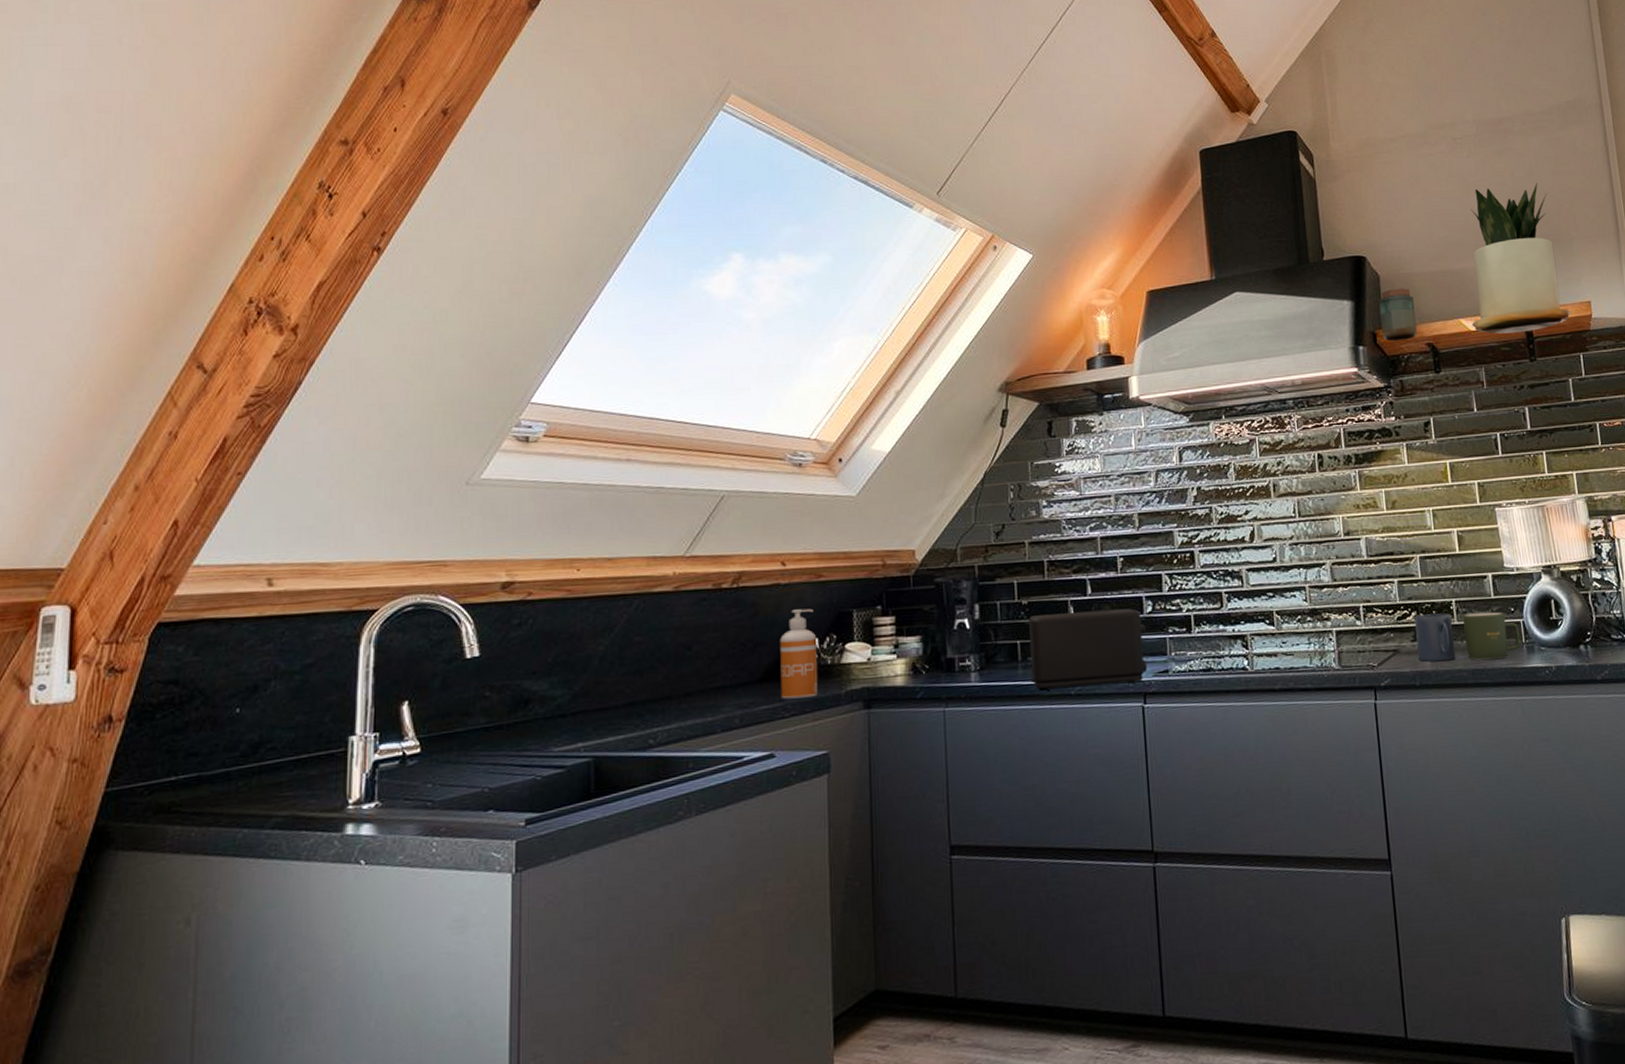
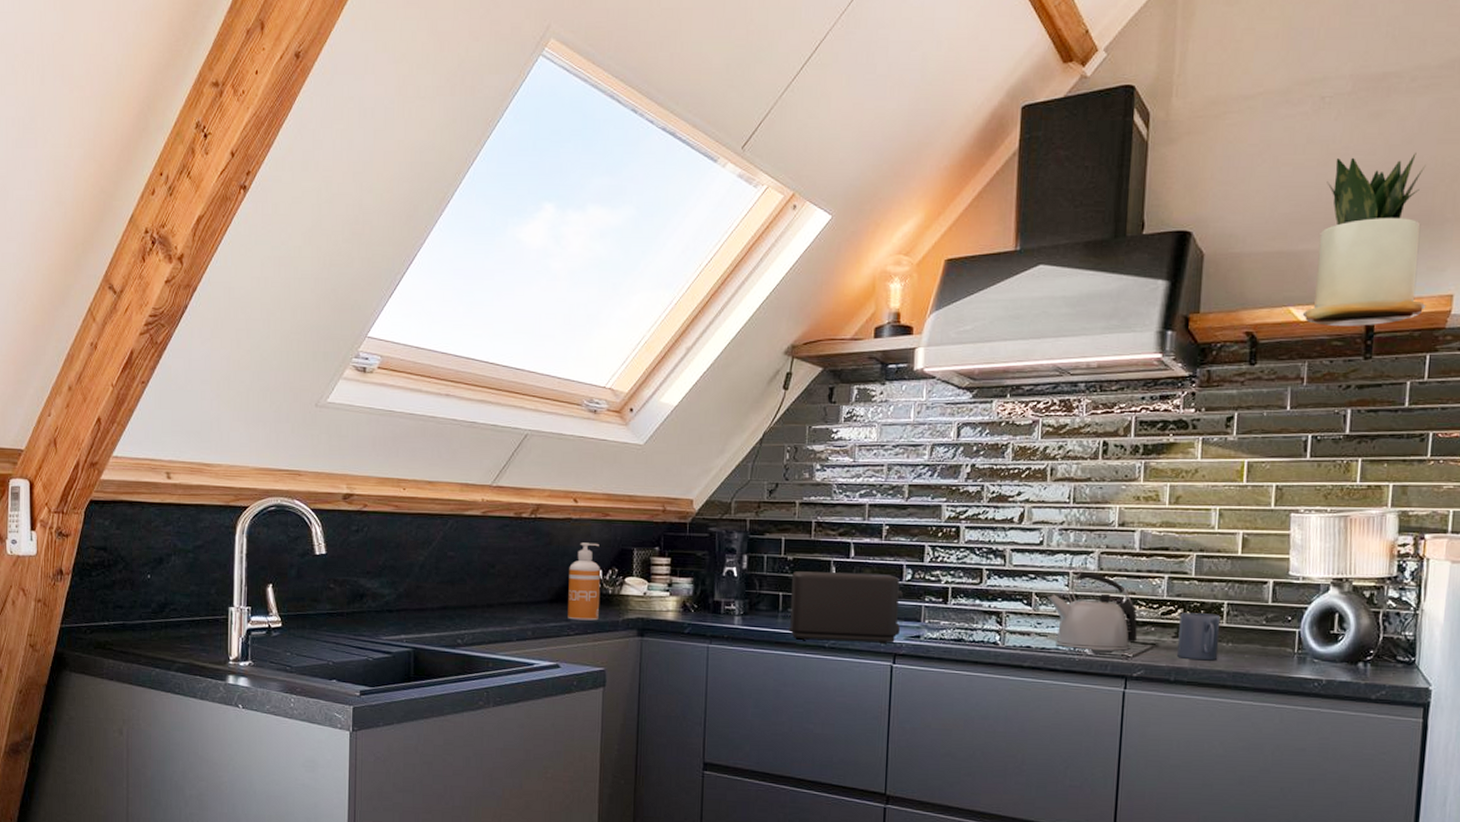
kettle: none [1288,584,1379,667] -> present [1047,571,1138,654]
peanut butter: present [1379,288,1417,342] -> none [1196,269,1239,328]
mug: present [1462,611,1521,661] -> none [1231,617,1293,667]

